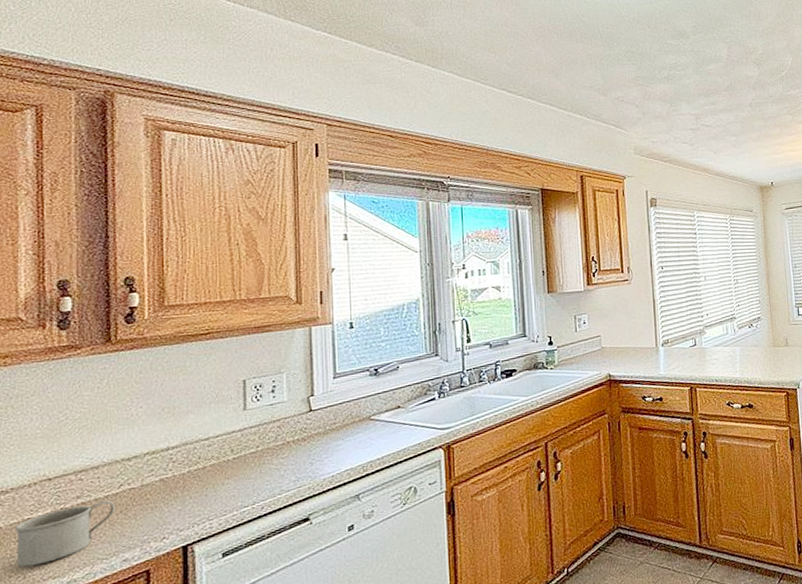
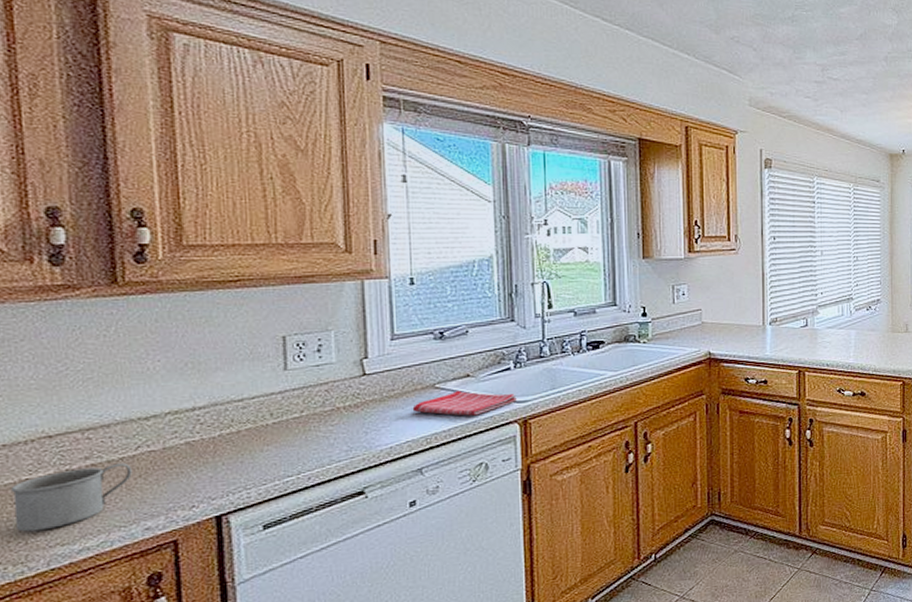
dish towel: none [351,421,441,444] -> present [412,391,517,416]

